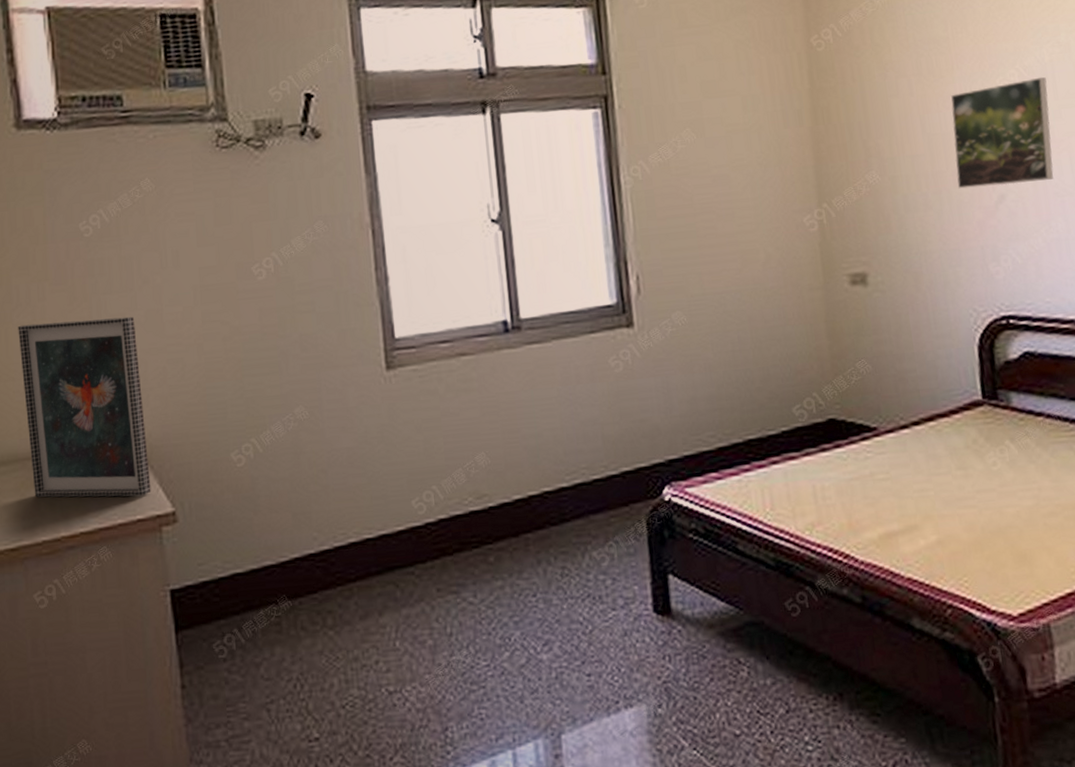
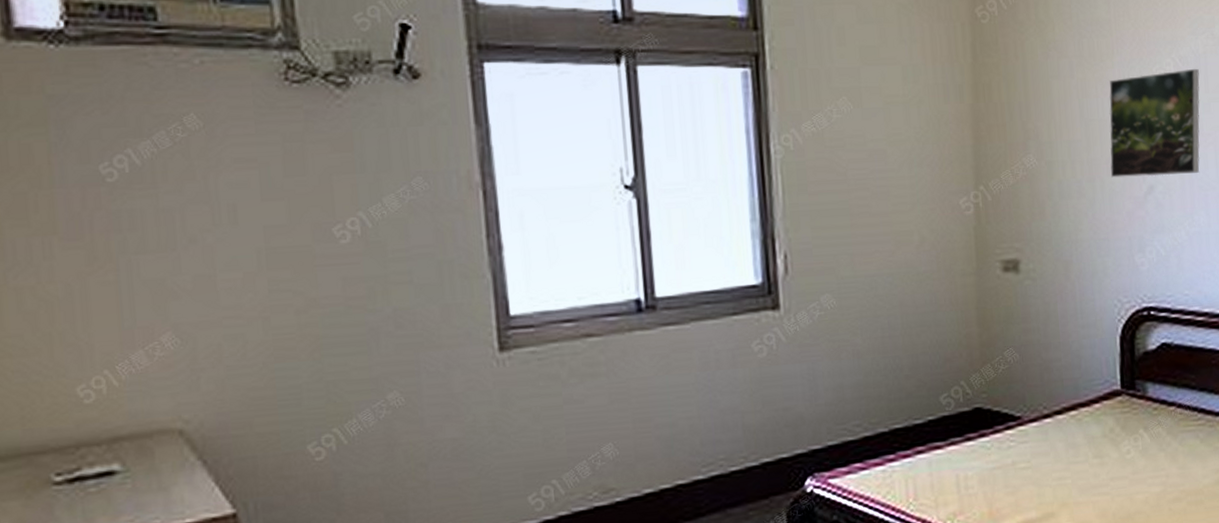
picture frame: present [18,316,151,497] -> none [15,282,205,500]

